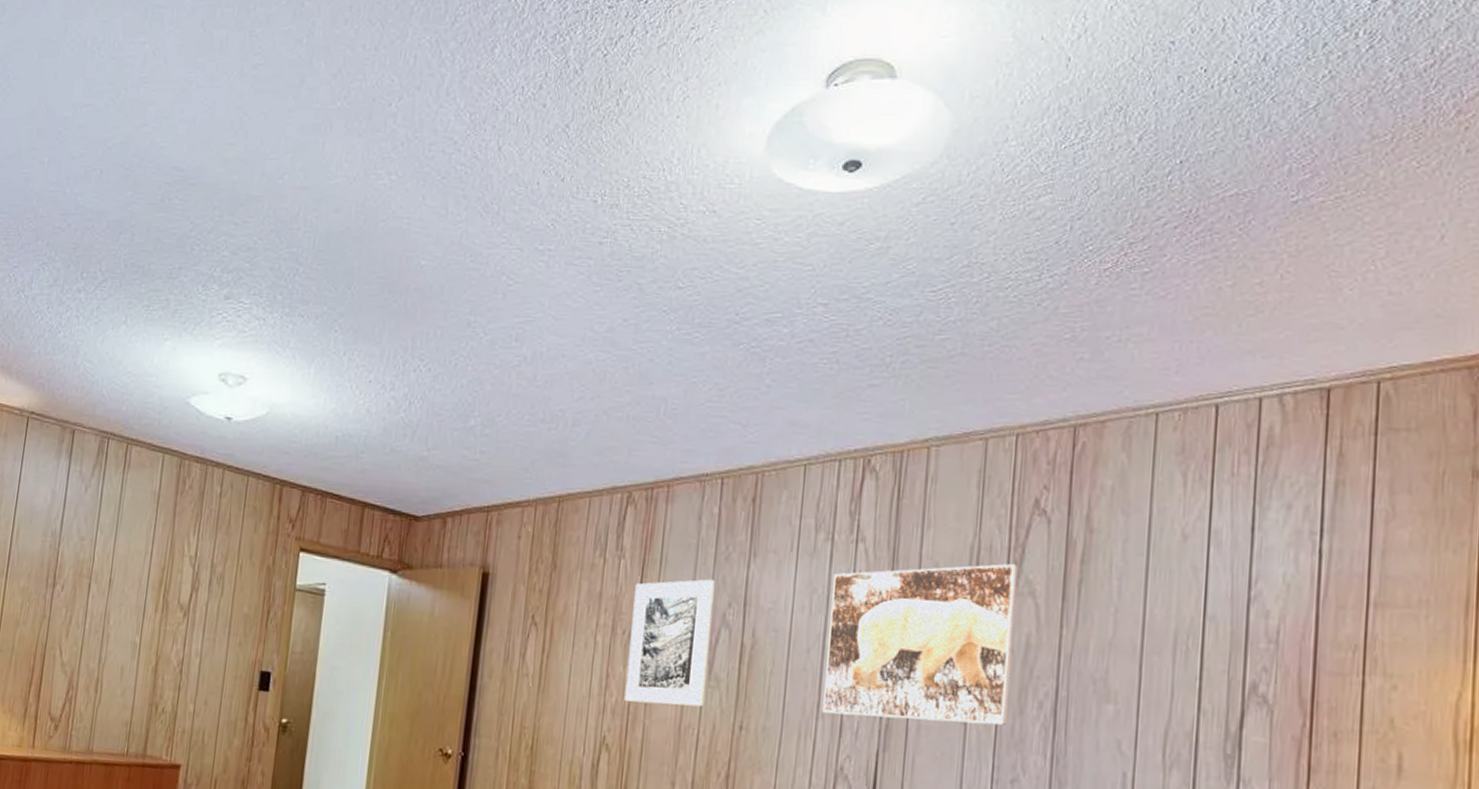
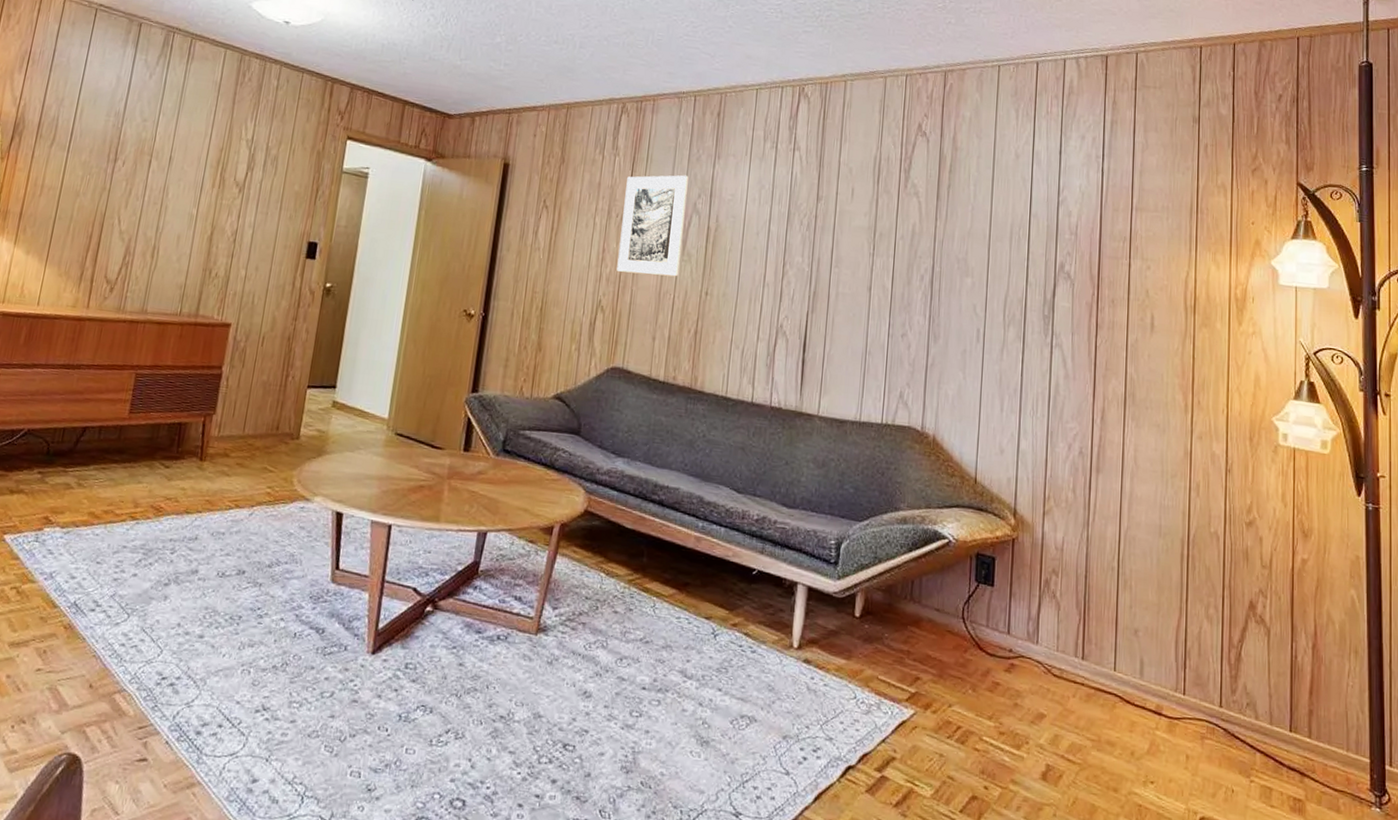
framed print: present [823,563,1018,725] -> none [768,171,907,293]

